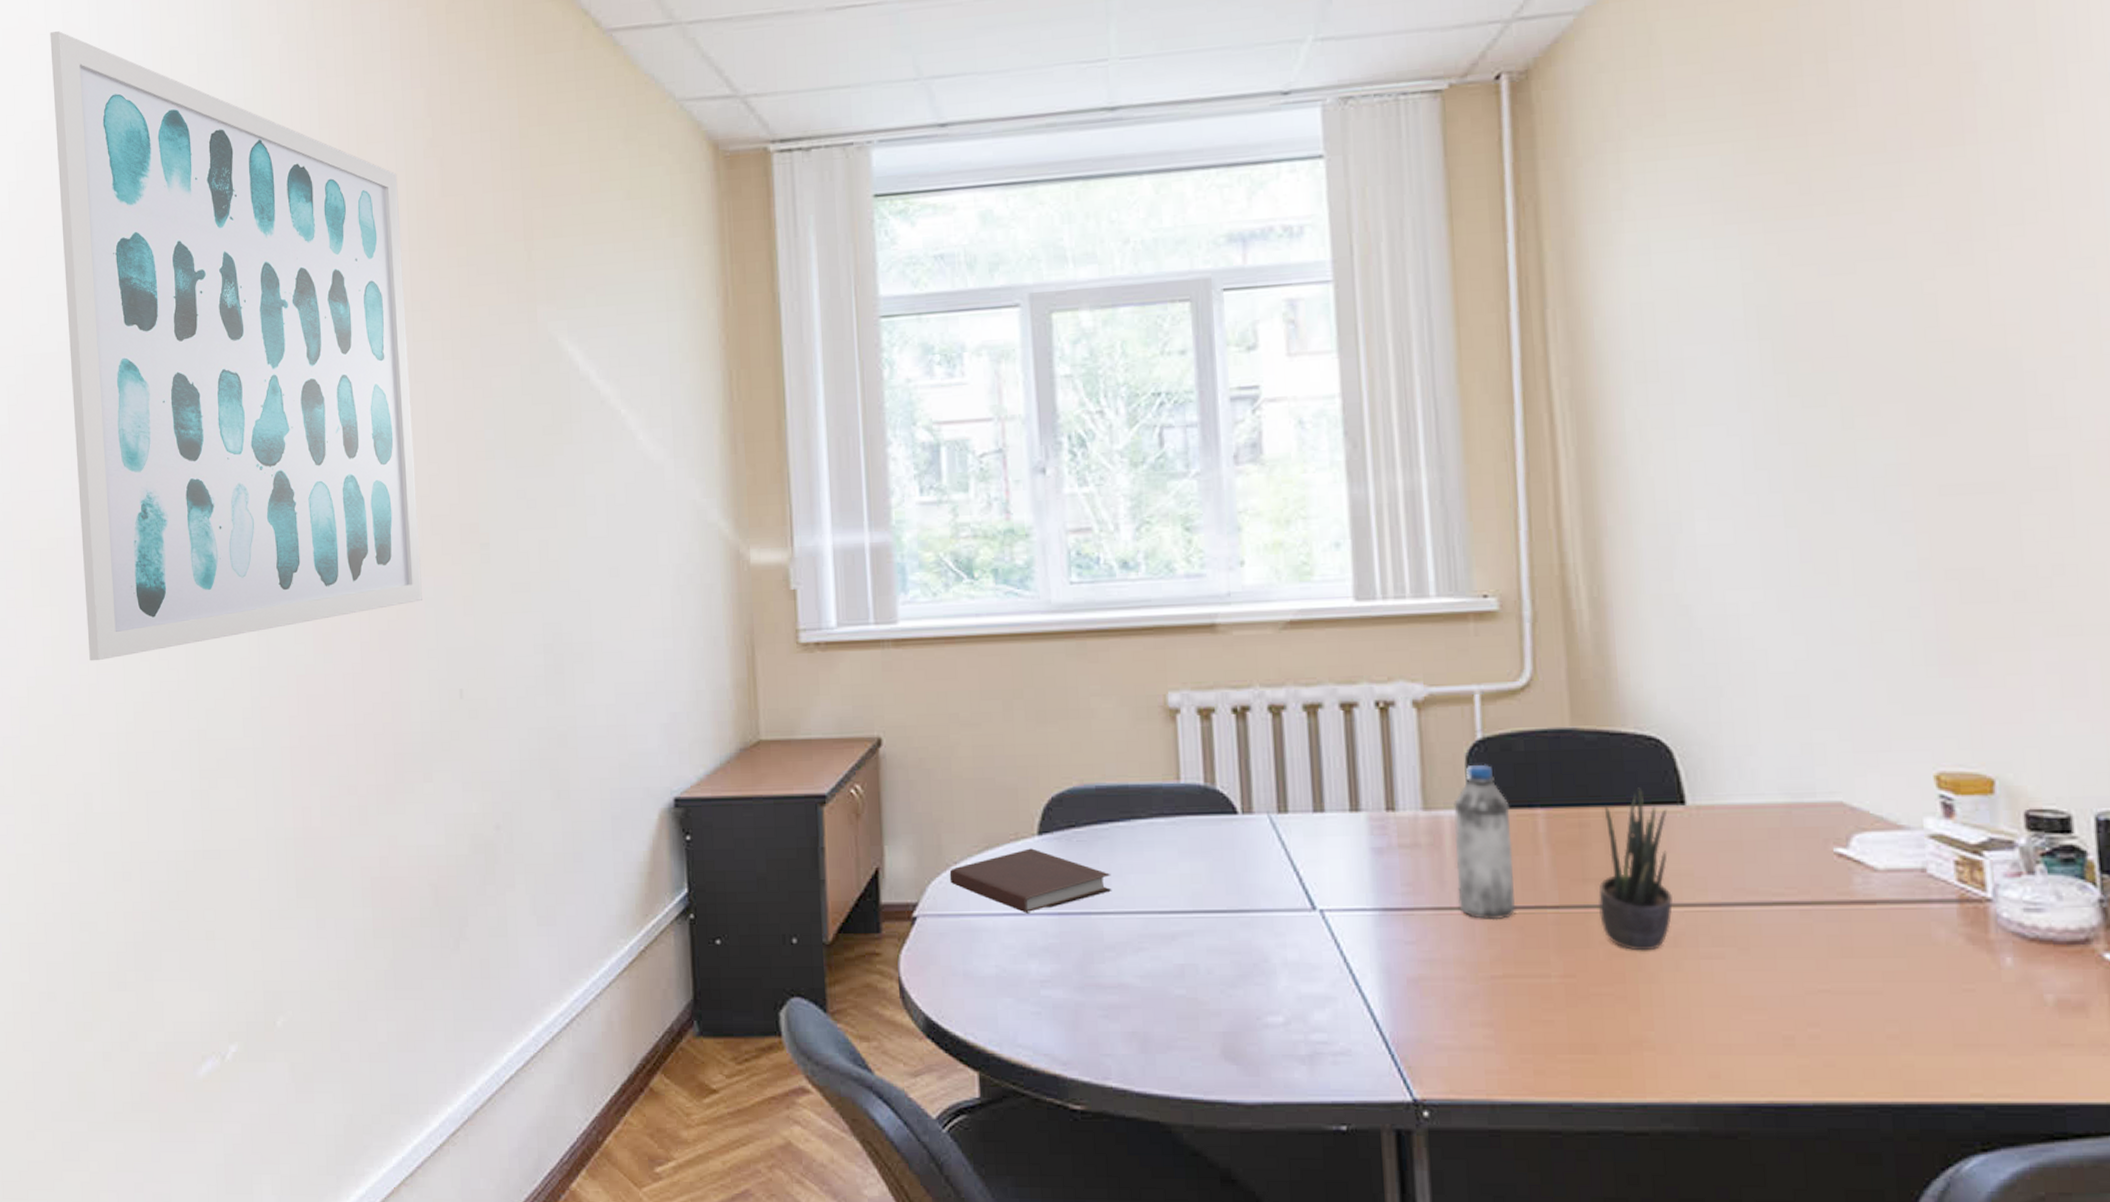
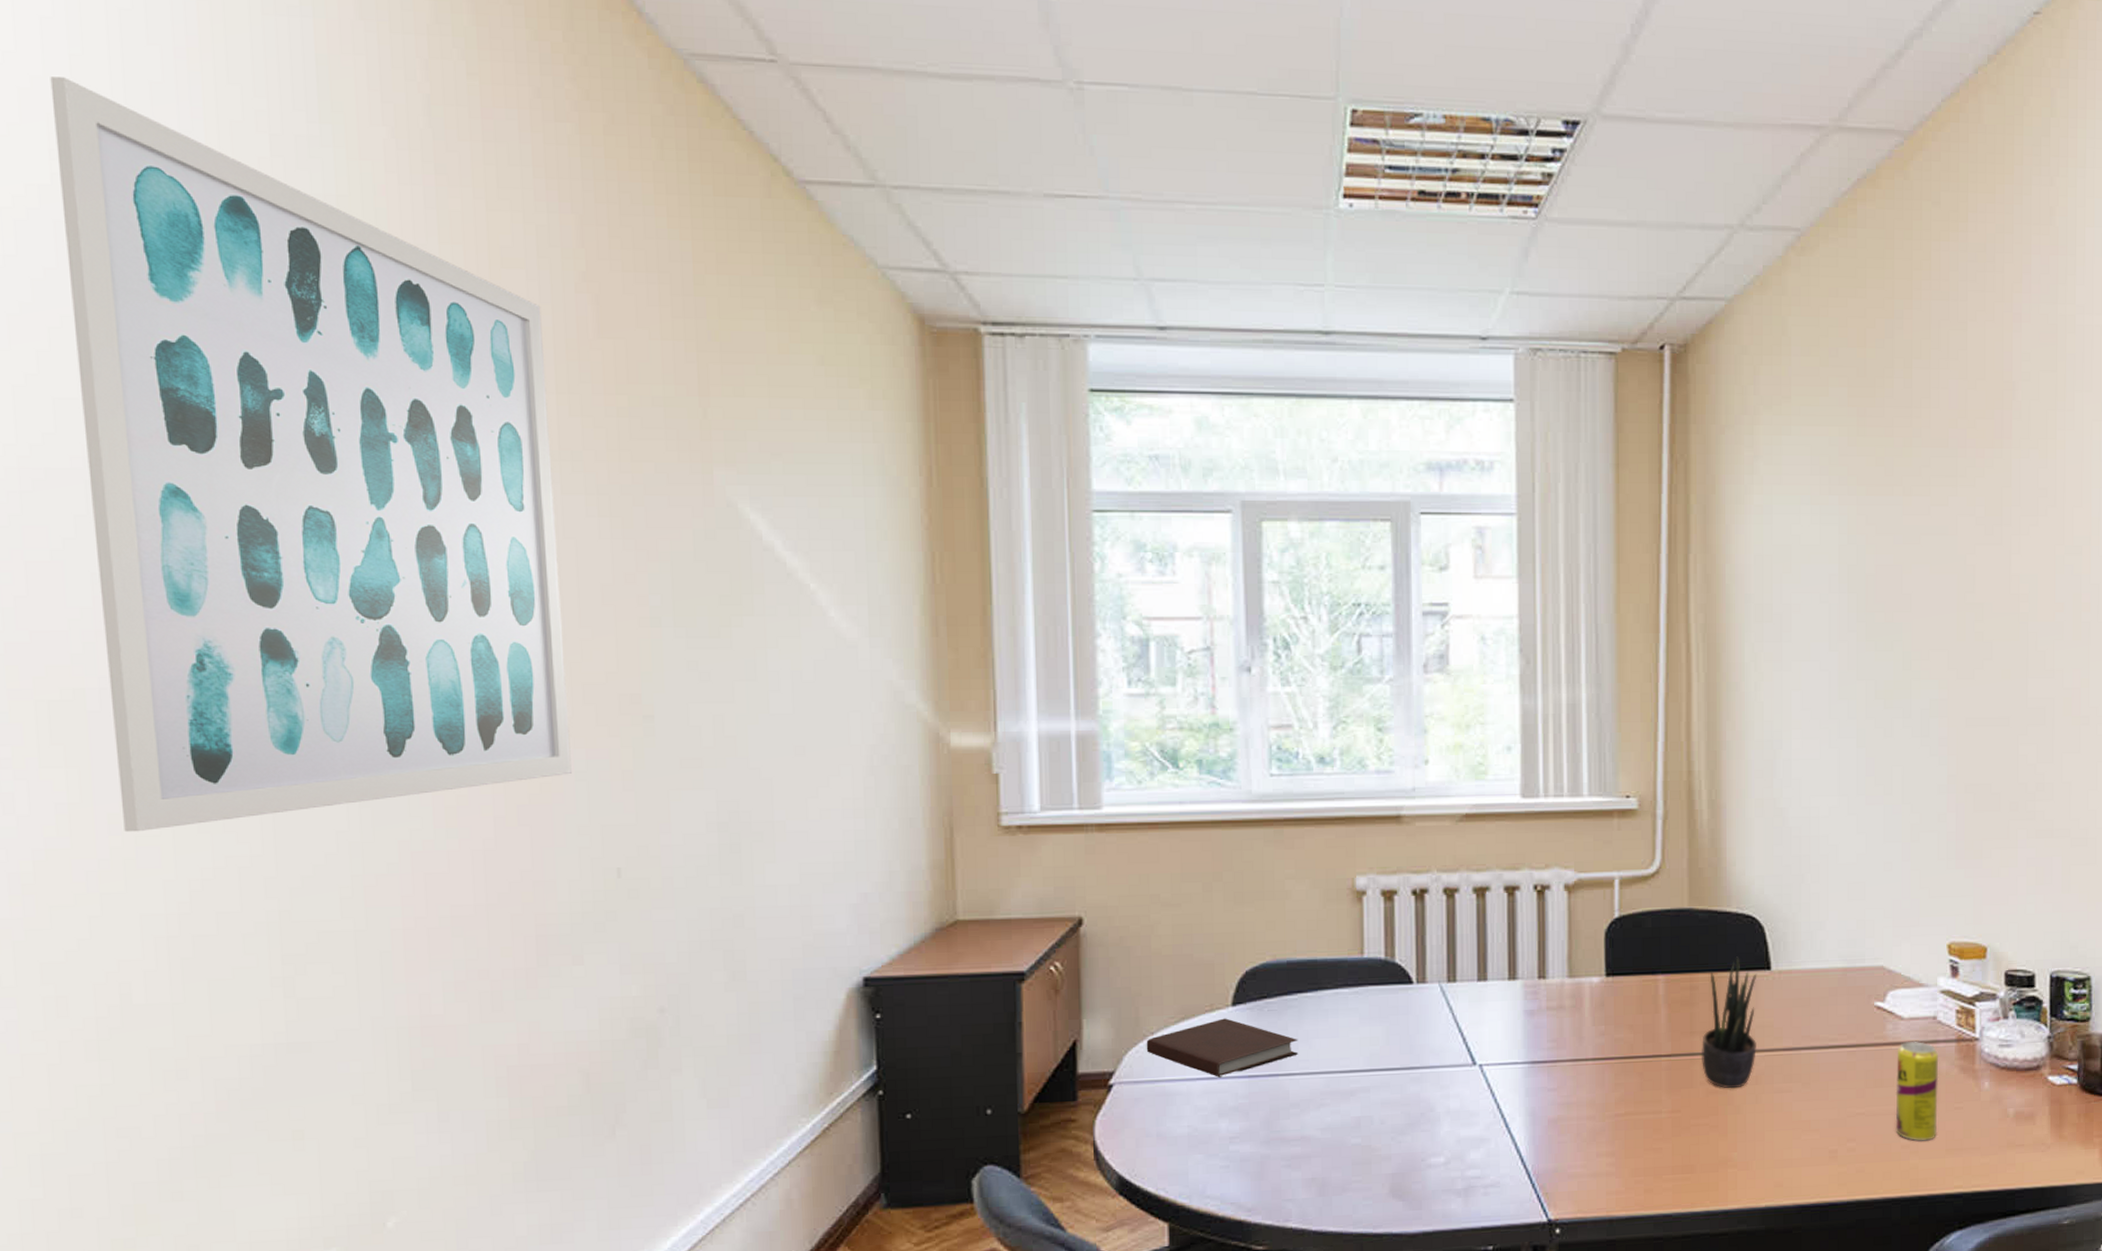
water bottle: present [1453,764,1517,920] -> none [1592,938,1638,1068]
beverage can: none [1871,899,1940,1031] -> present [1895,1041,1939,1141]

